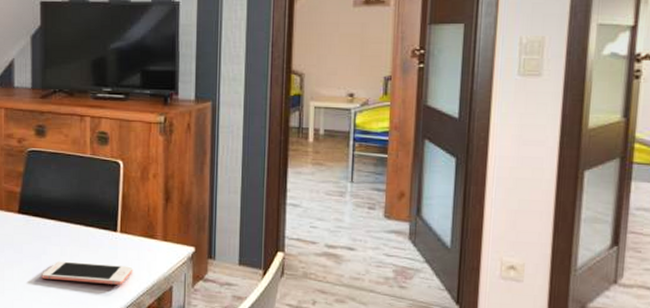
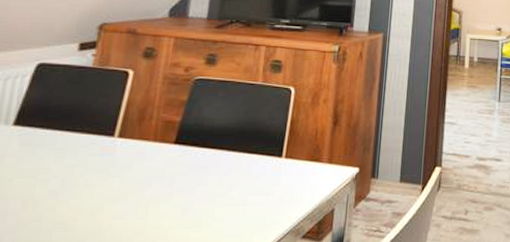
cell phone: present [42,261,133,285] -> none [192,191,296,213]

